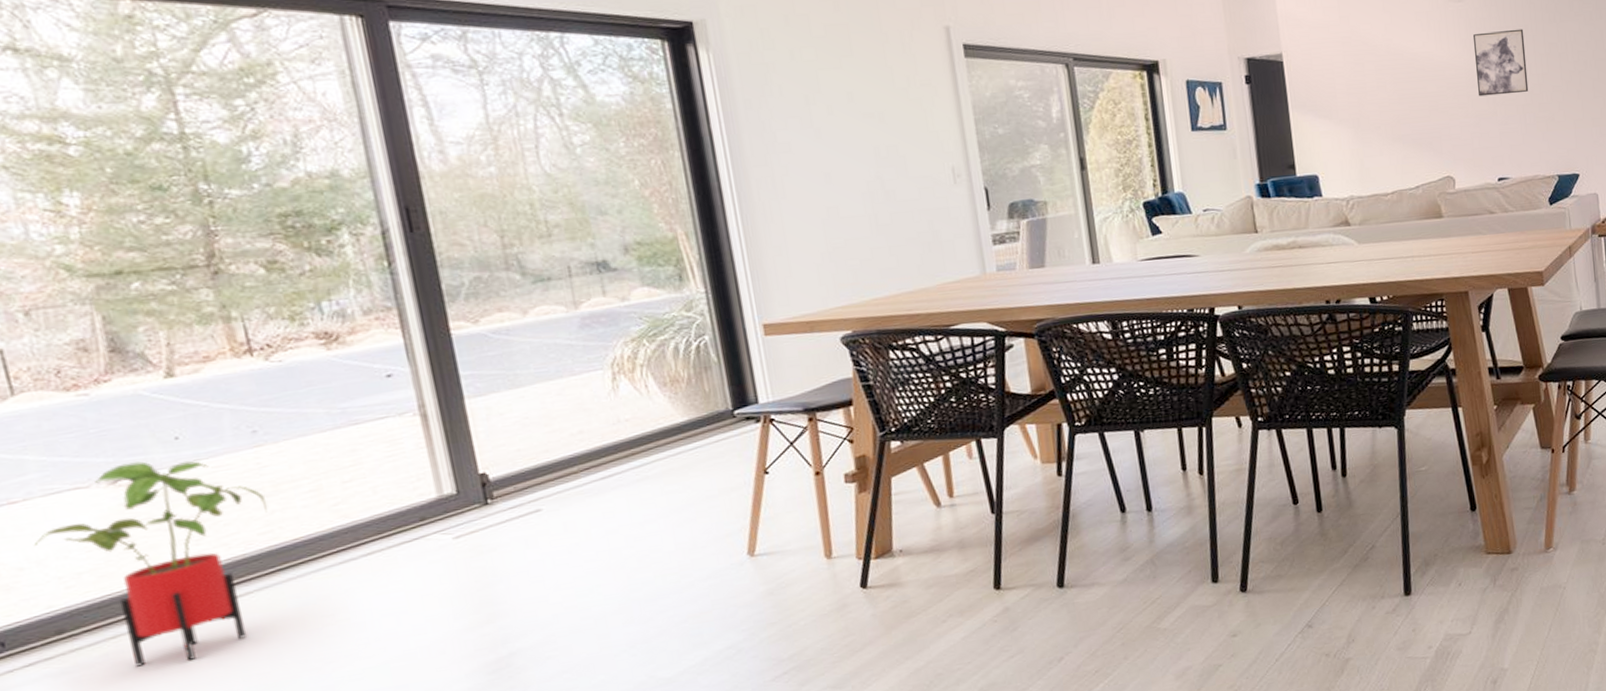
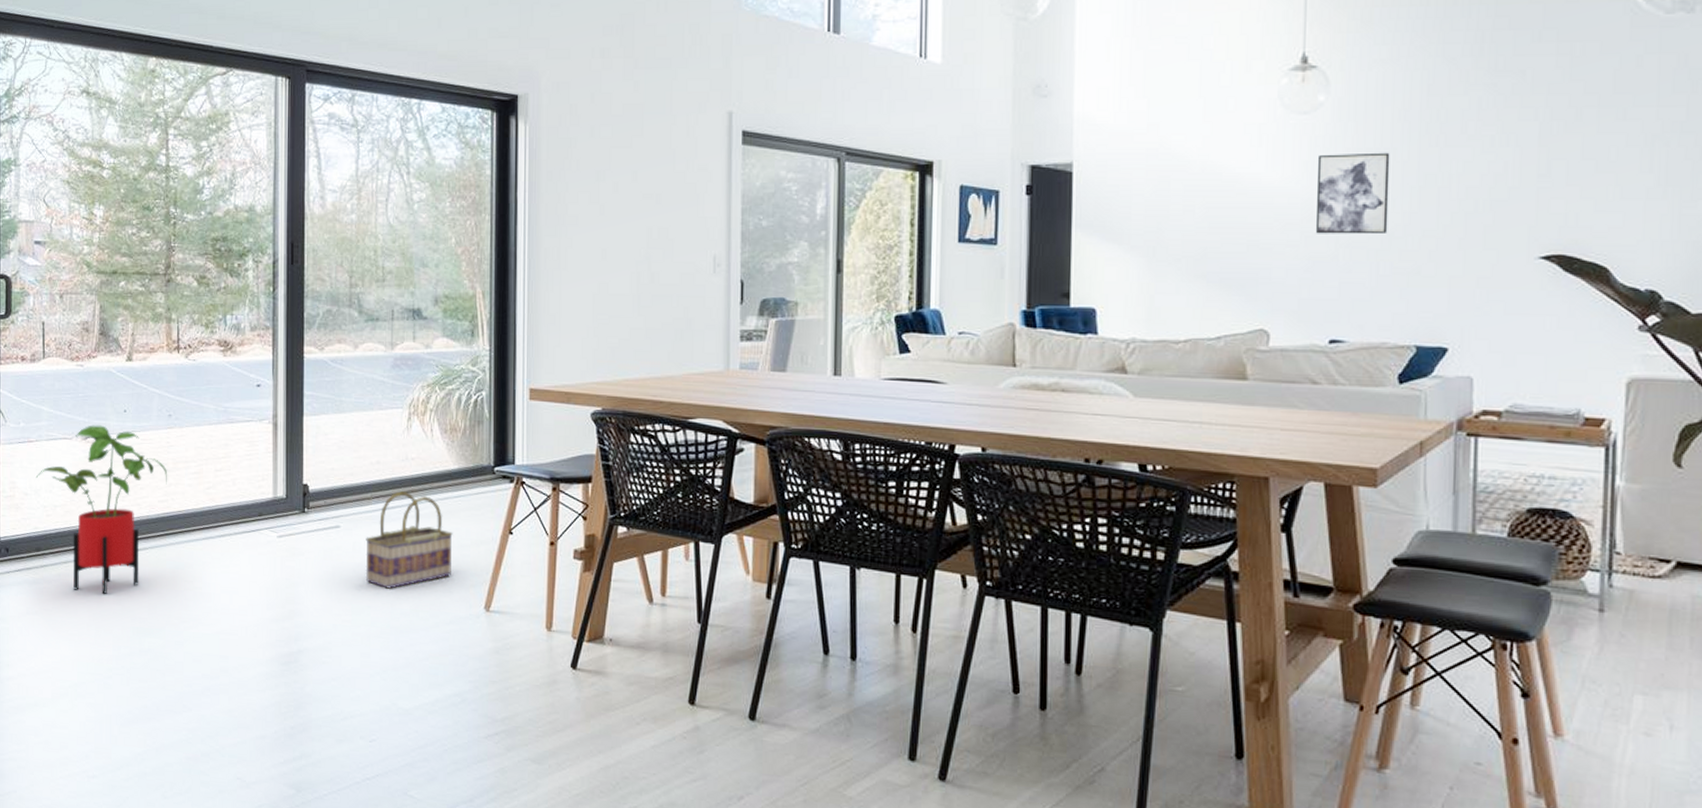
basket: none [579,455,700,562] -> present [365,490,453,589]

